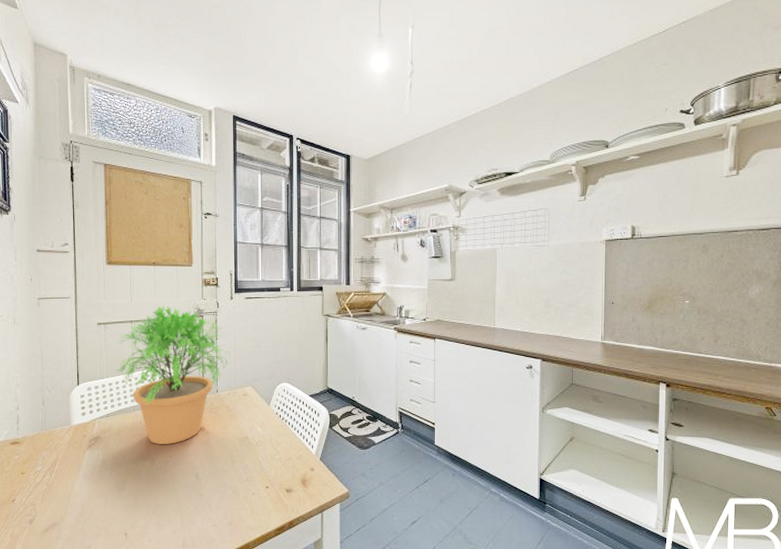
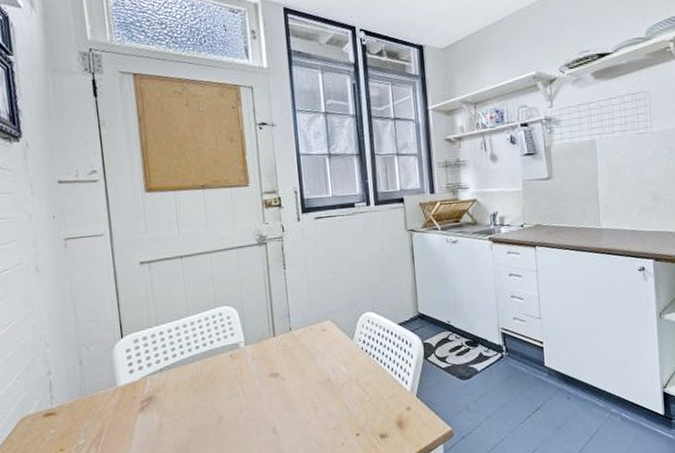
potted plant: present [116,306,230,444] -> none [166,234,303,398]

